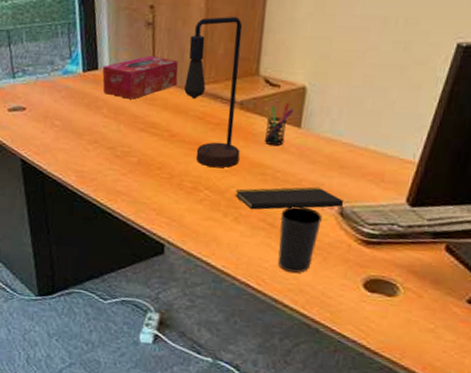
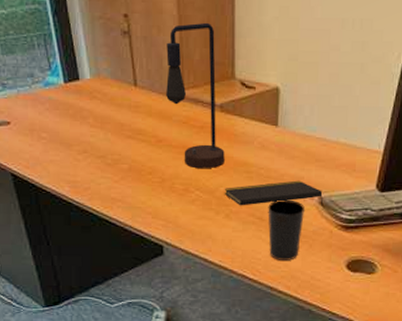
tissue box: present [102,55,179,99] -> none [83,63,158,108]
pen holder: present [265,102,293,146] -> none [243,103,269,144]

